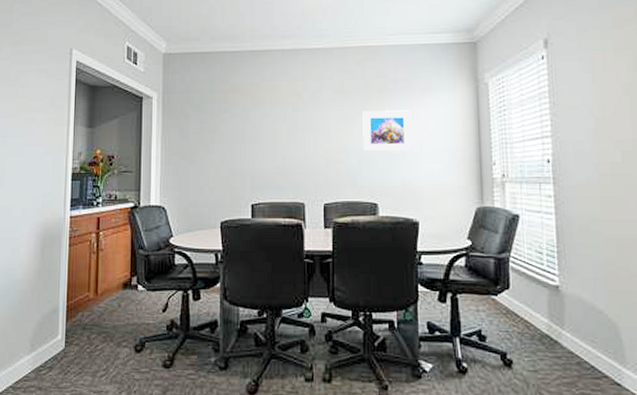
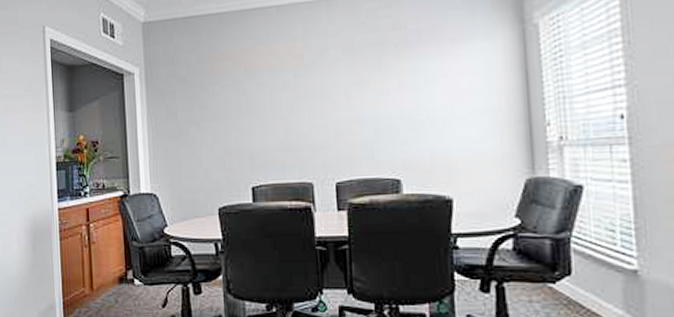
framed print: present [362,110,412,152] -> none [377,65,440,118]

